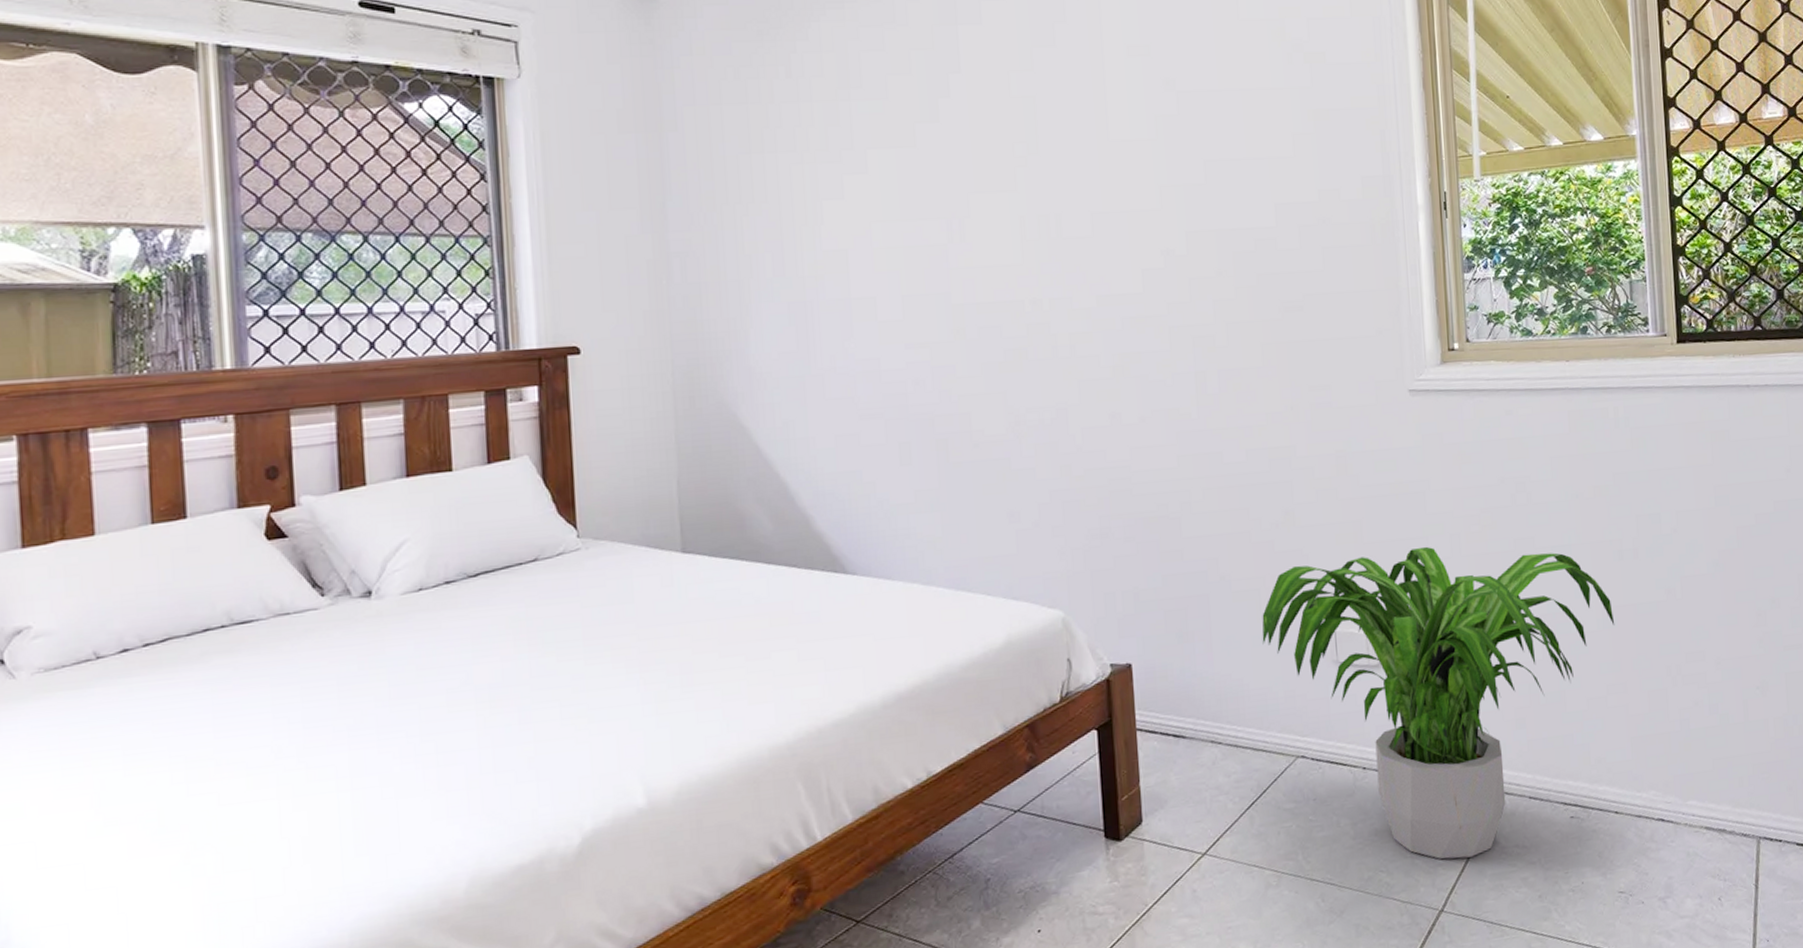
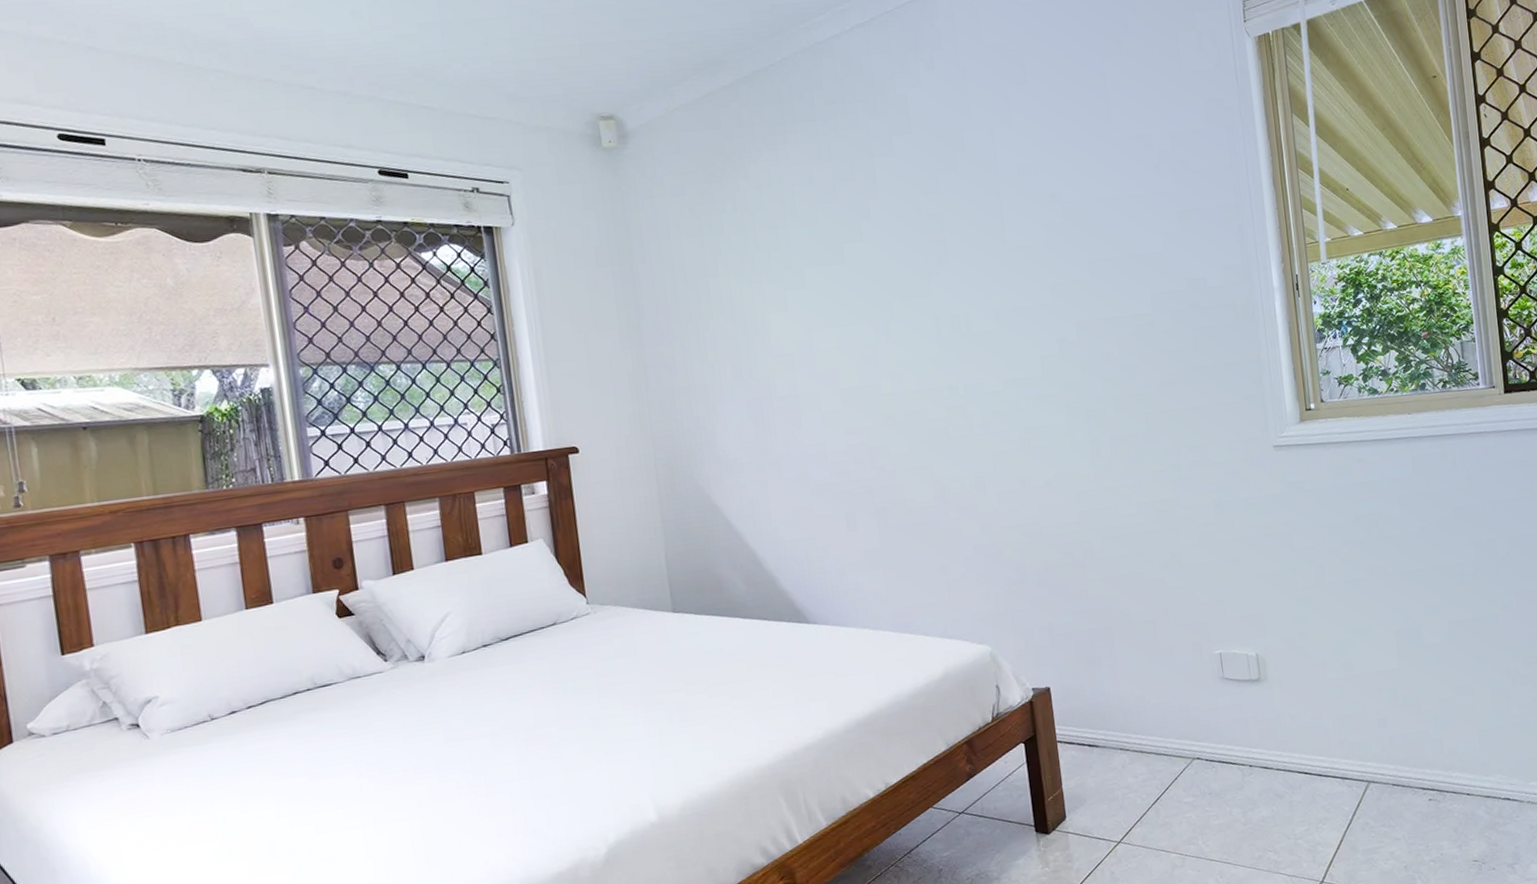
potted plant: present [1262,546,1615,859] -> none [1157,577,1460,839]

